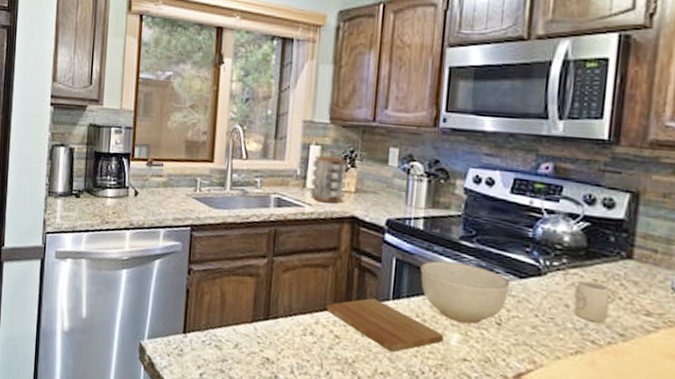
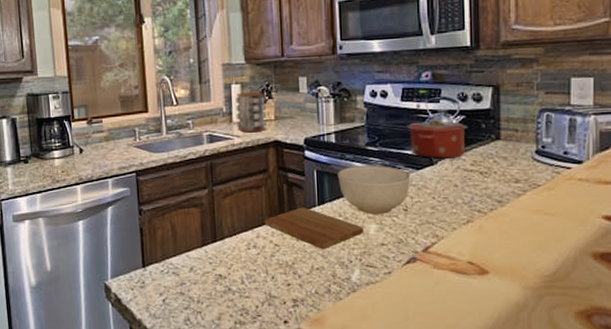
casserole: none [513,220,593,273] -> present [406,118,468,159]
mug: present [573,280,610,323] -> none [460,163,488,195]

